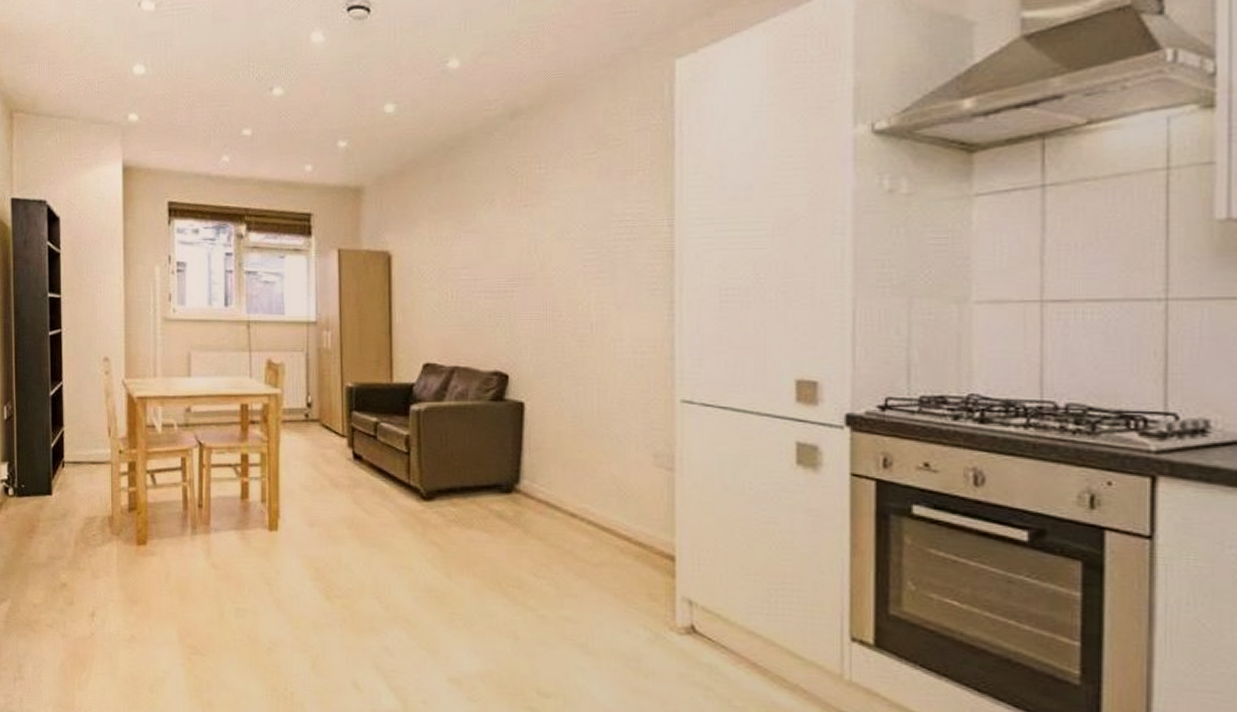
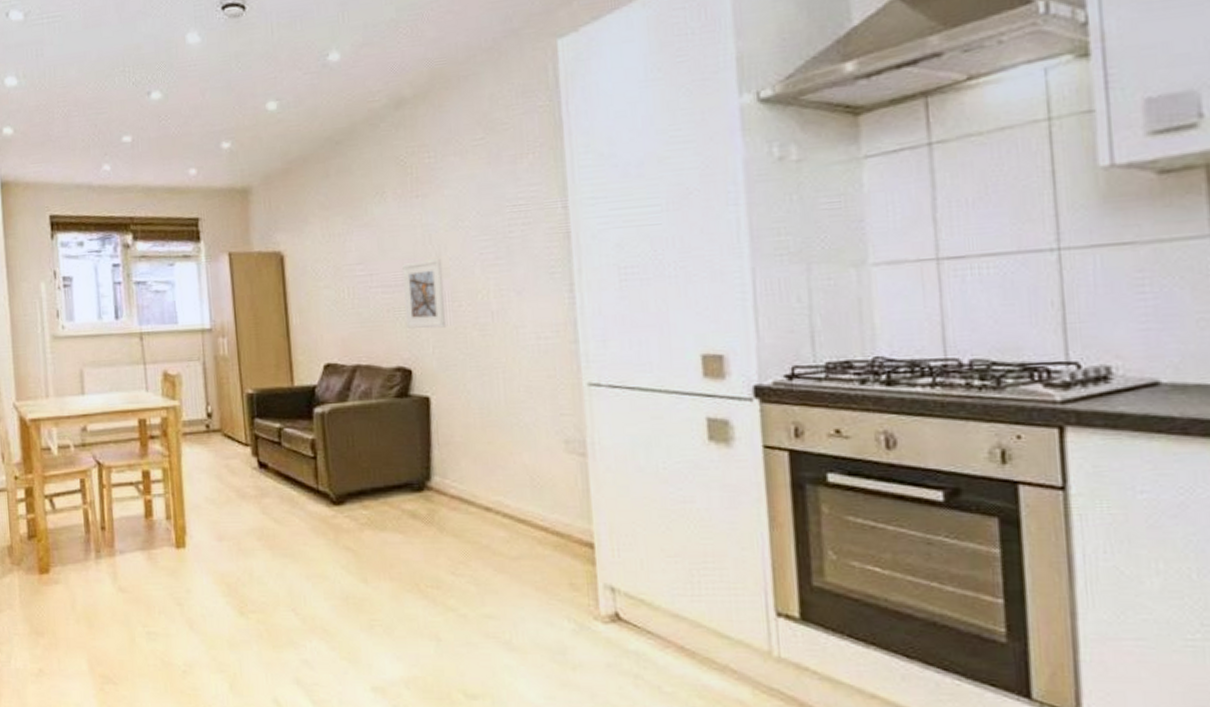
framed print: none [506,267,546,336] -> present [402,258,447,329]

